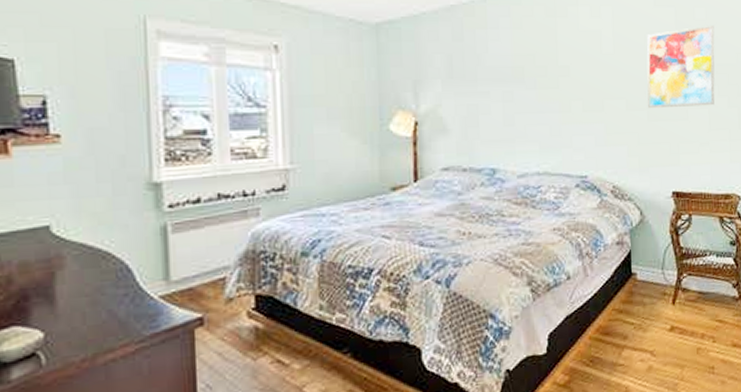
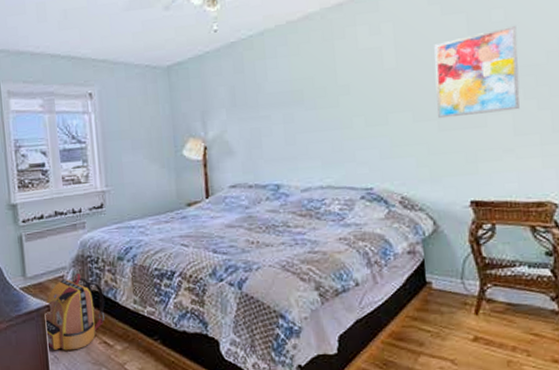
backpack: none [193,273,281,377] -> present [43,273,105,351]

